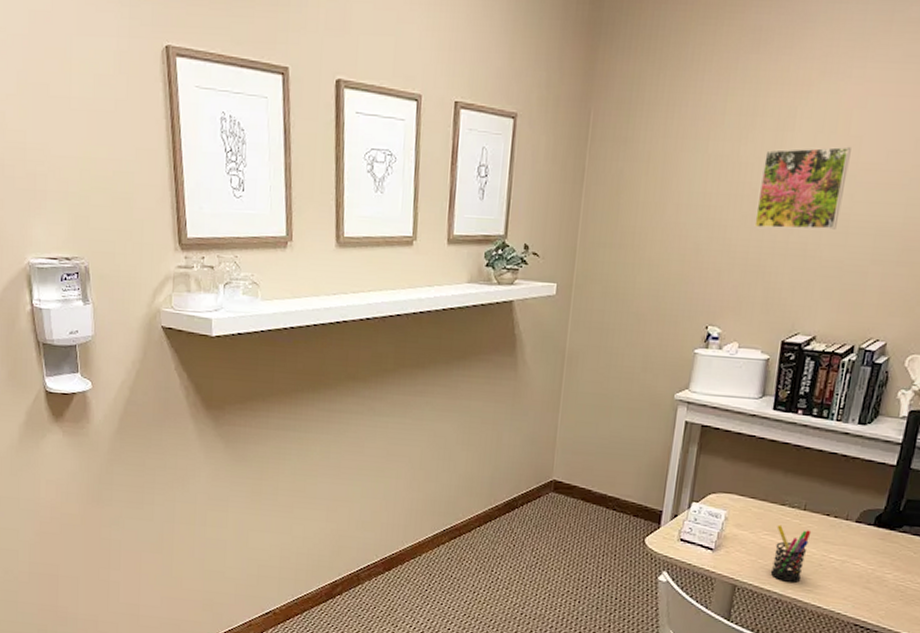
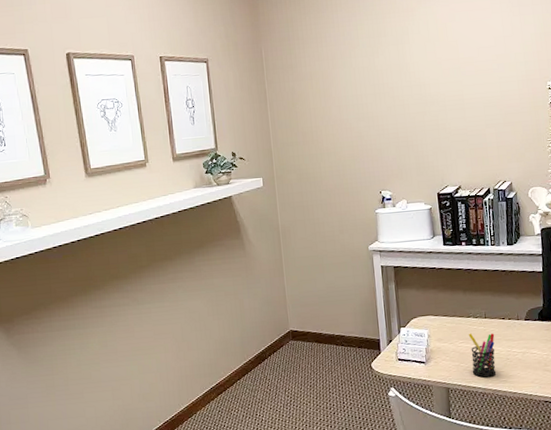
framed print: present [754,146,851,230] -> none [393,48,456,115]

